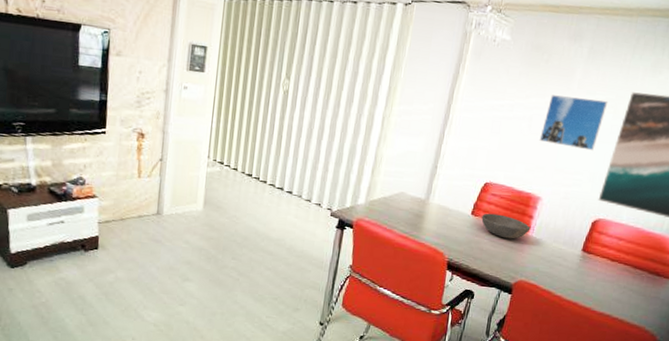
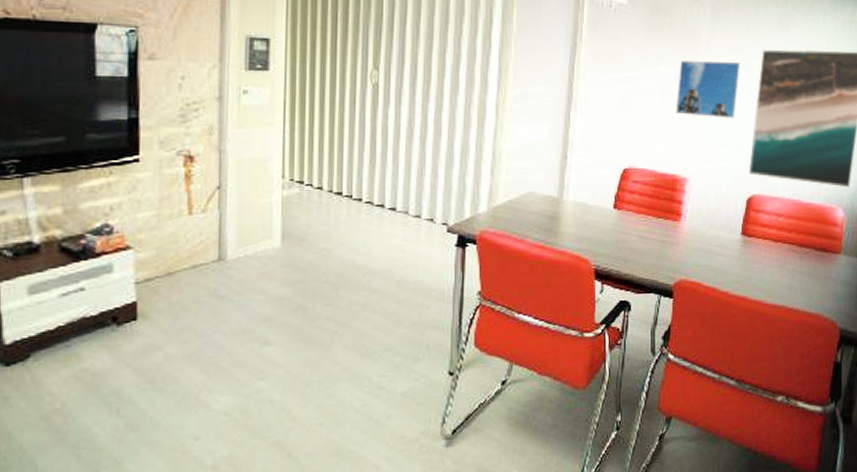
bowl: present [481,213,531,239] -> none [626,204,682,232]

